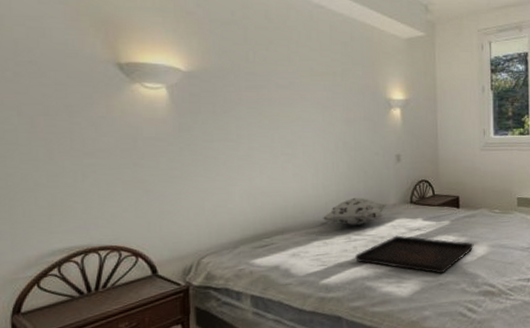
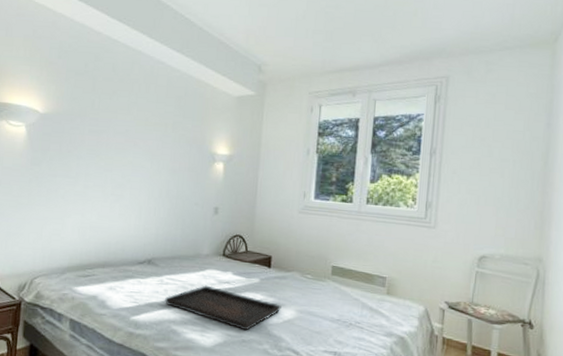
decorative pillow: present [322,197,386,226] -> none [139,242,200,270]

